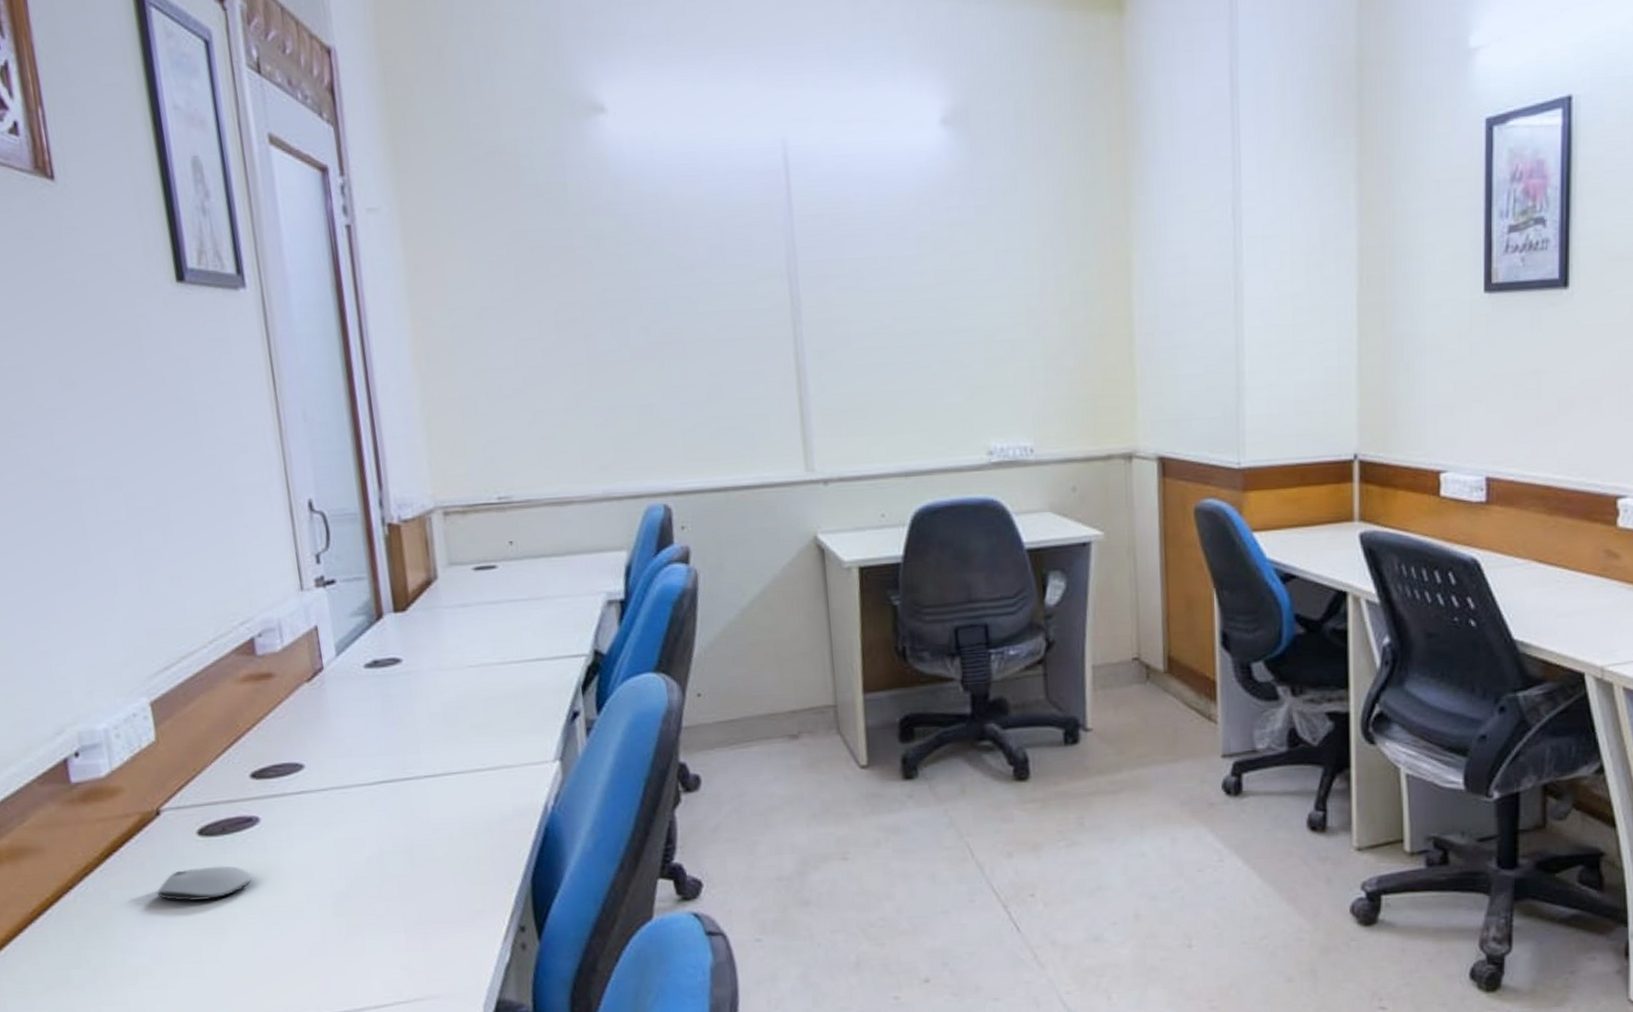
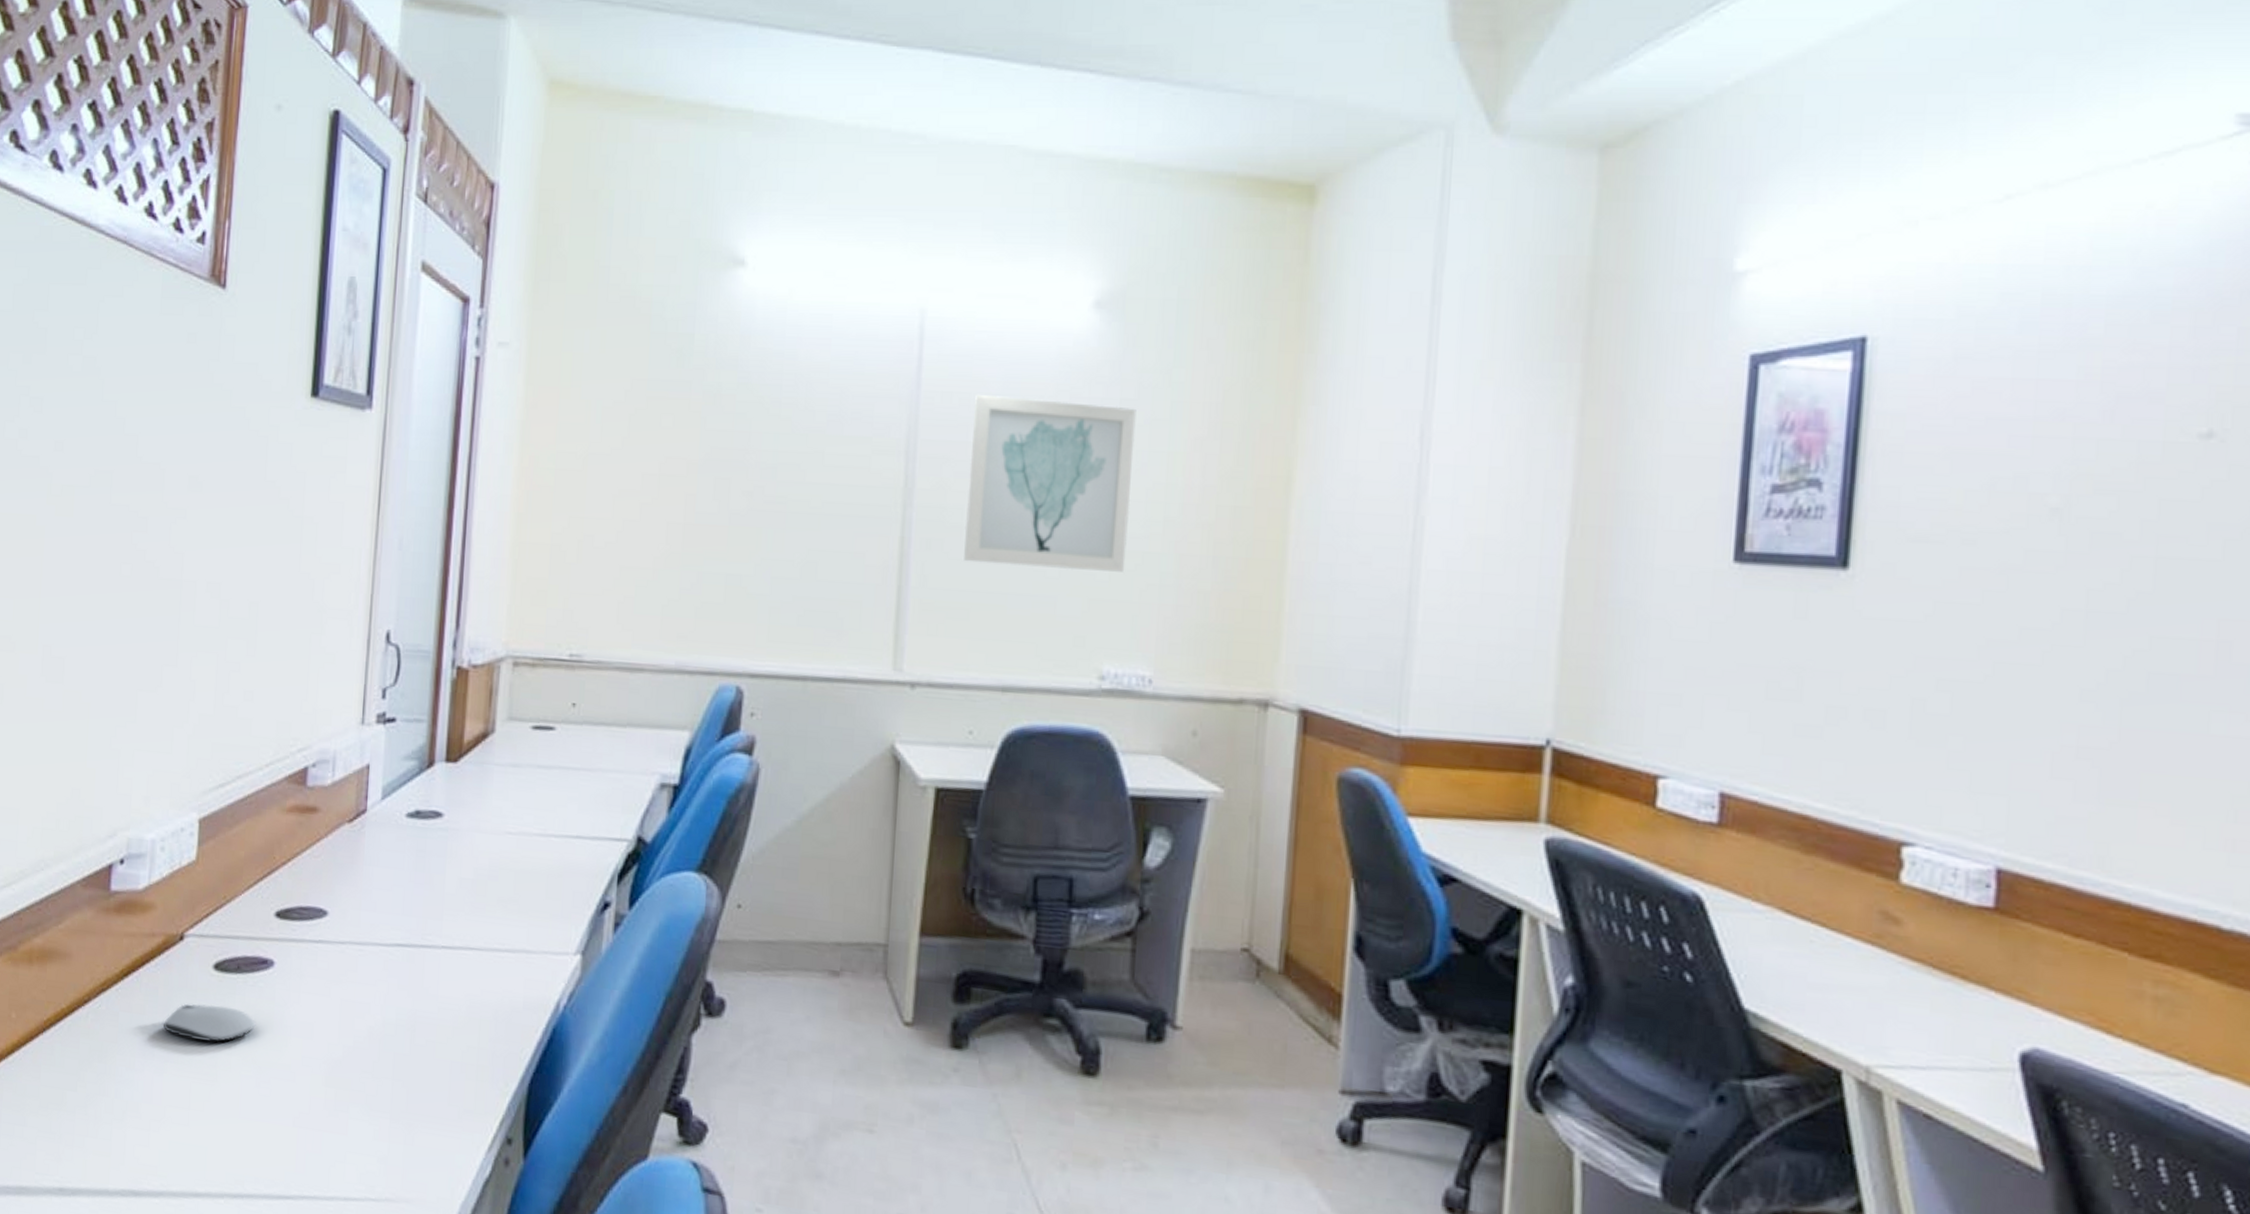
wall art: none [844,212,998,367] -> present [964,394,1136,572]

